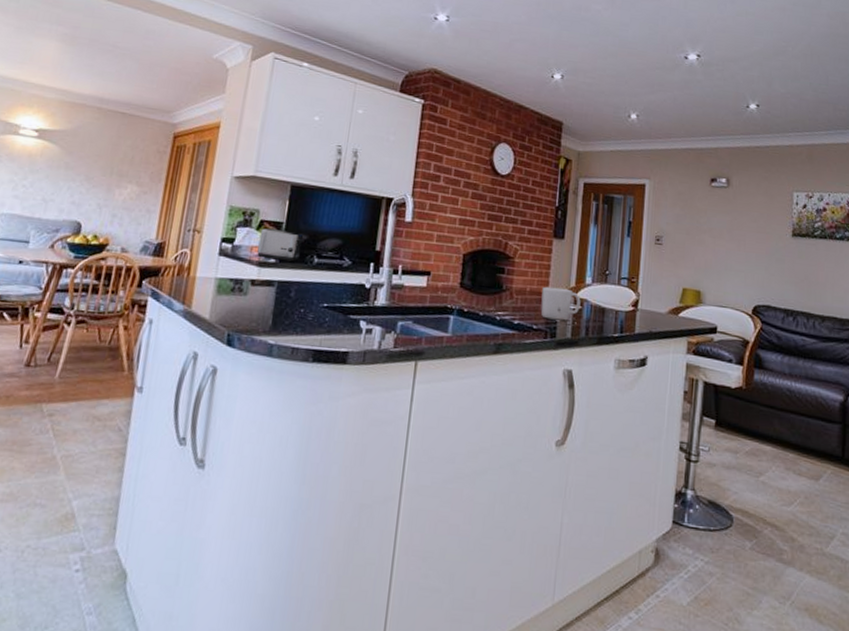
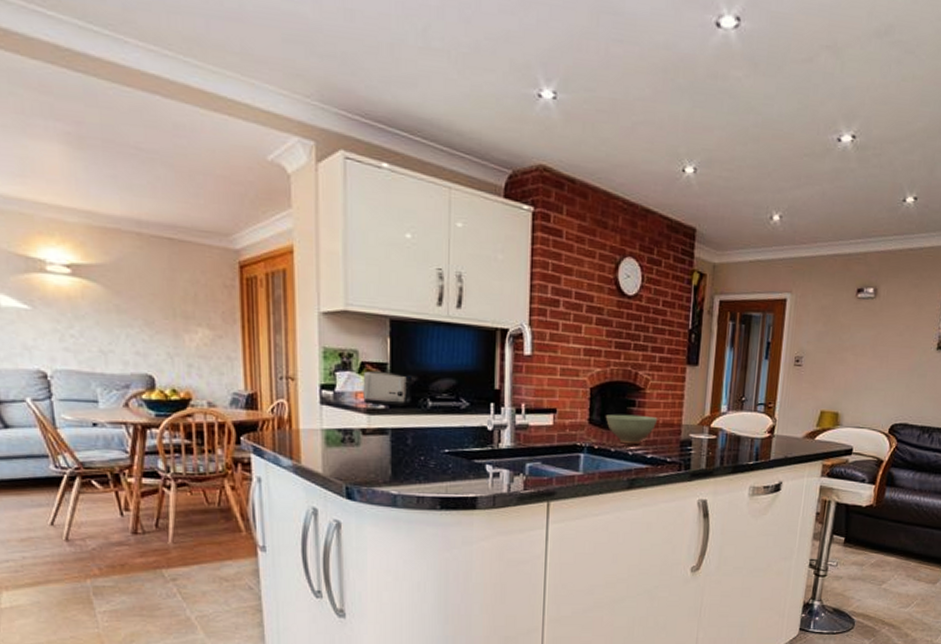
bowl: none [475,280,526,310] -> present [605,414,658,445]
mug: present [540,286,581,321] -> none [674,417,716,452]

